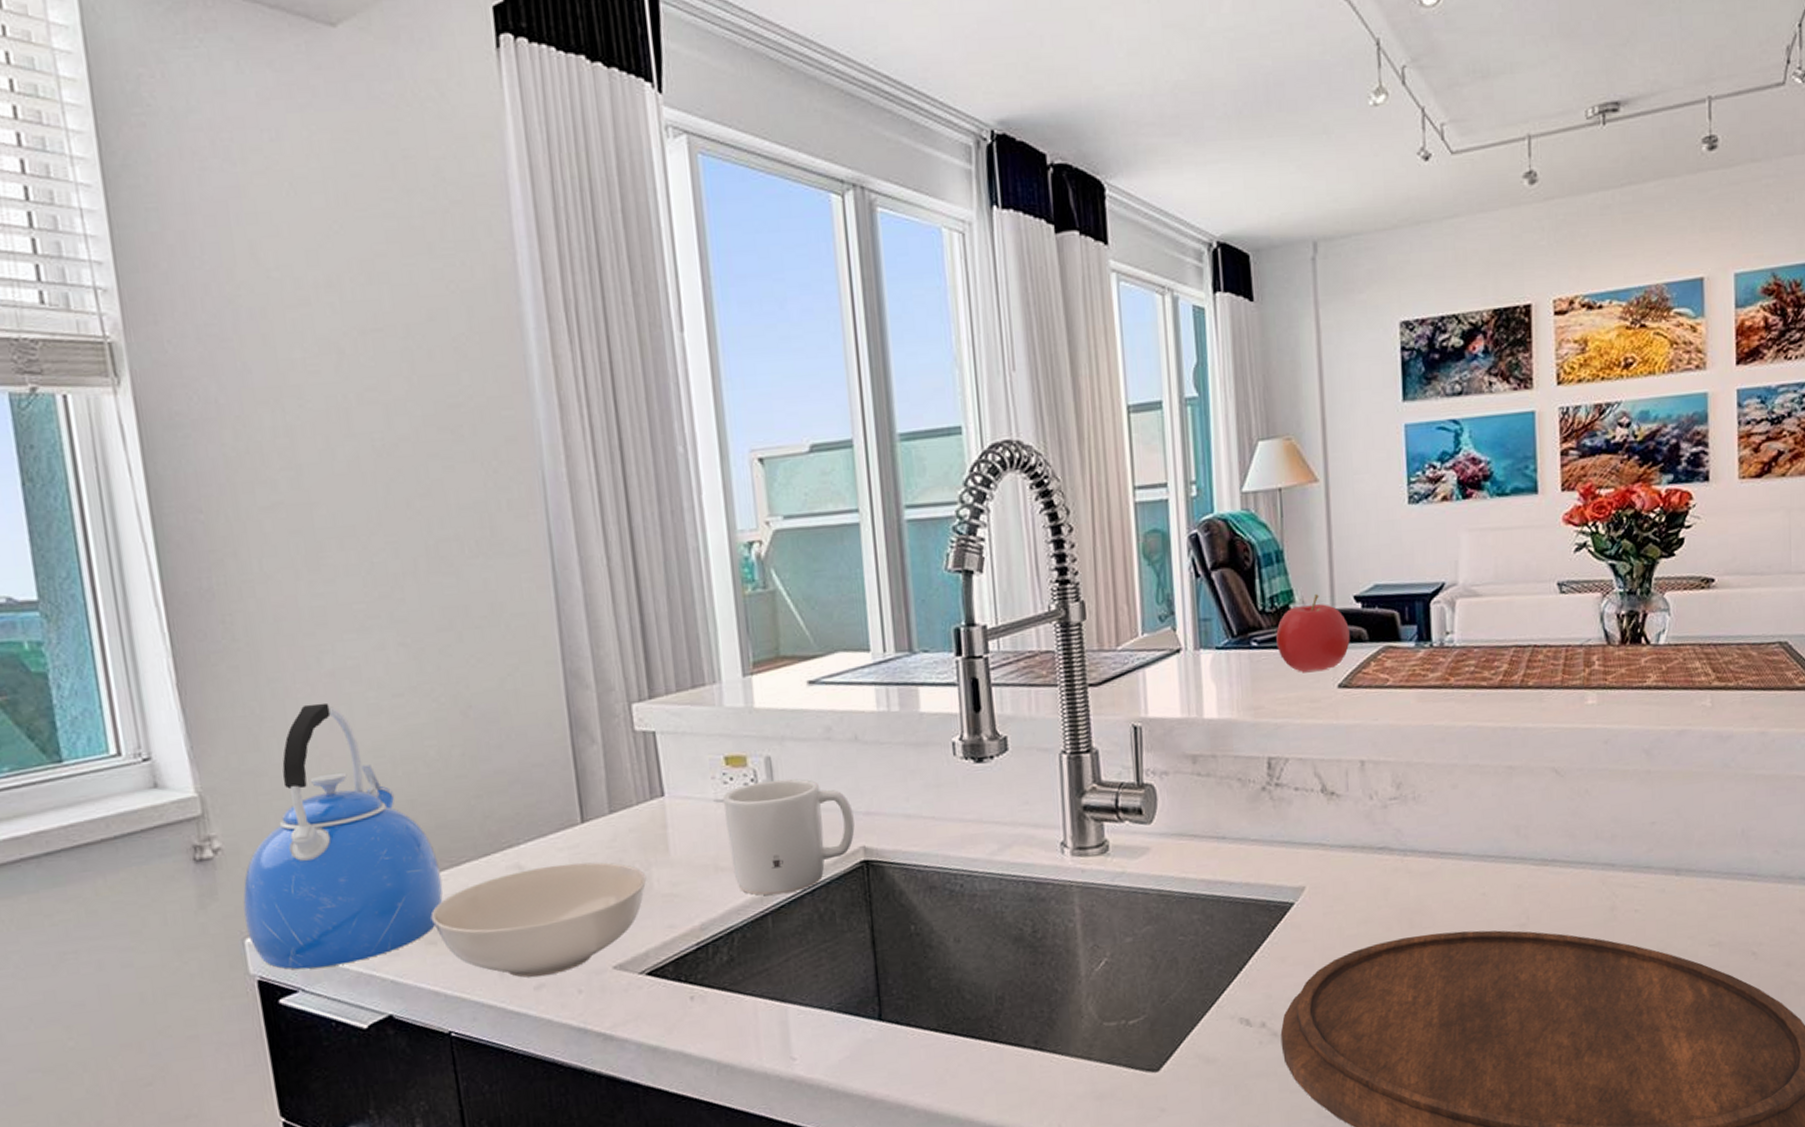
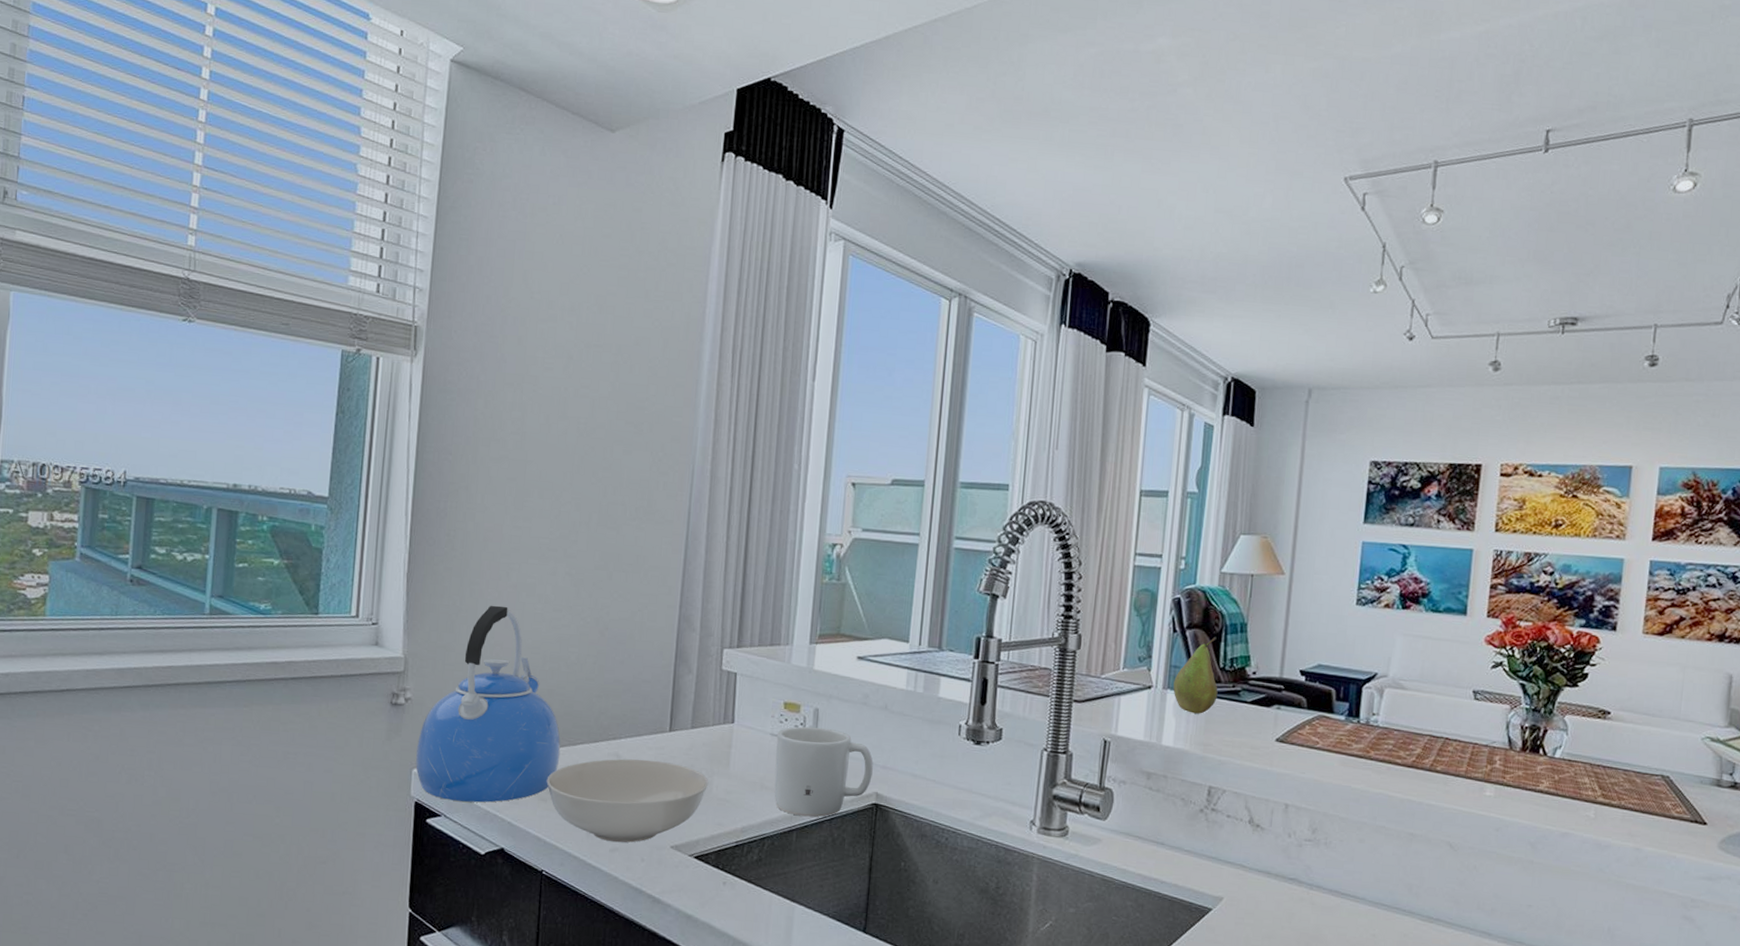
fruit: none [1206,573,1261,673] -> present [1173,636,1218,714]
fruit: present [1276,594,1350,672] -> none [1230,663,1292,726]

